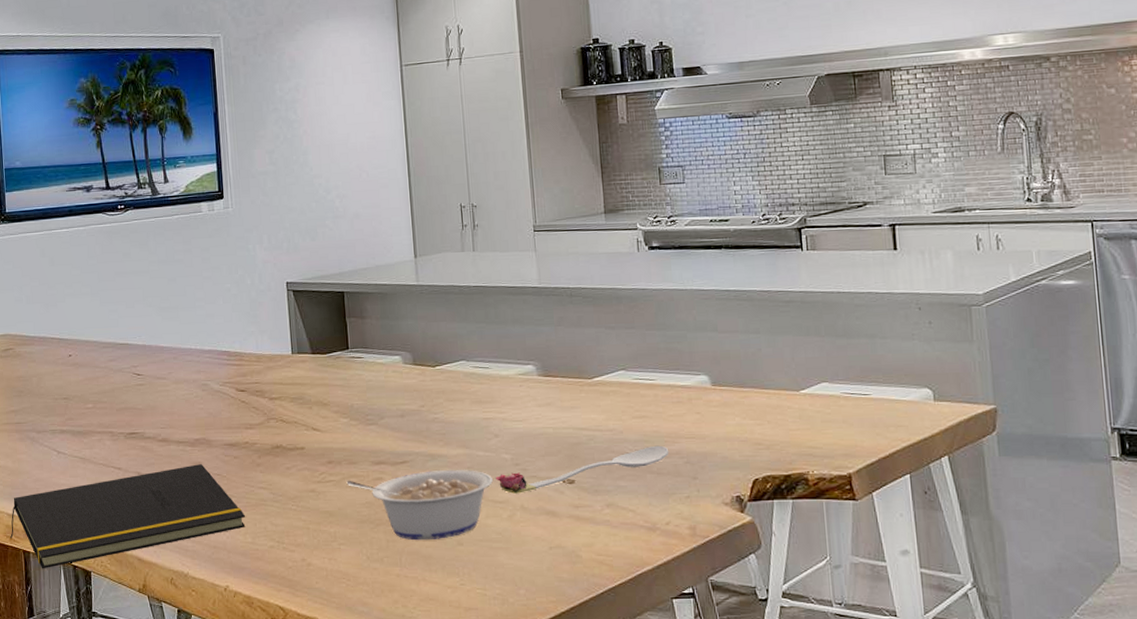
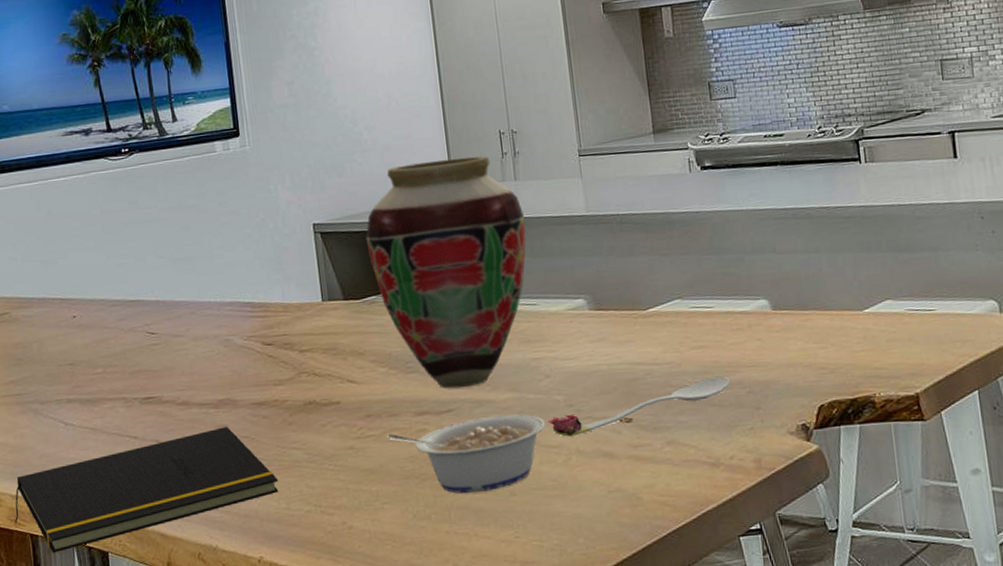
vase: none [334,227,482,442] -> present [366,156,527,389]

